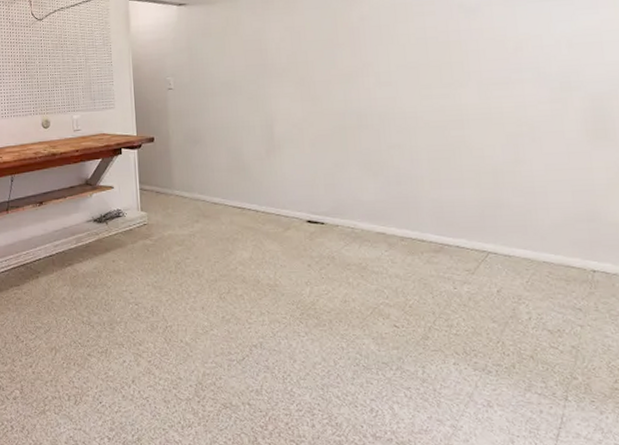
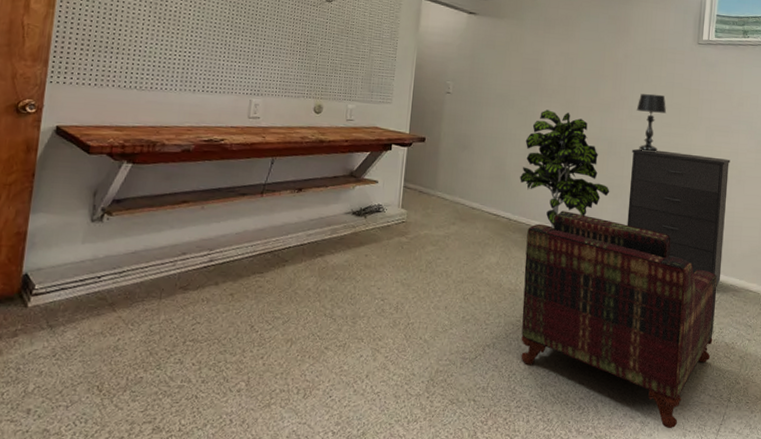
indoor plant: none [260,90,368,216] -> present [520,110,610,228]
armchair: none [278,196,531,434] -> present [521,210,718,429]
table lamp: none [384,54,423,120] -> present [636,93,667,152]
dresser: none [387,115,529,265] -> present [627,148,731,286]

